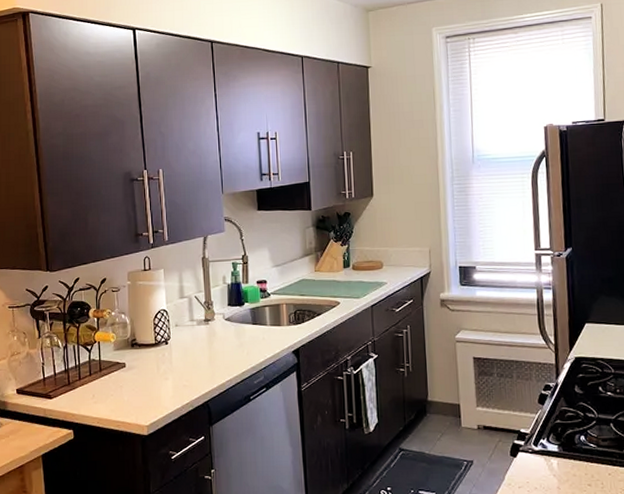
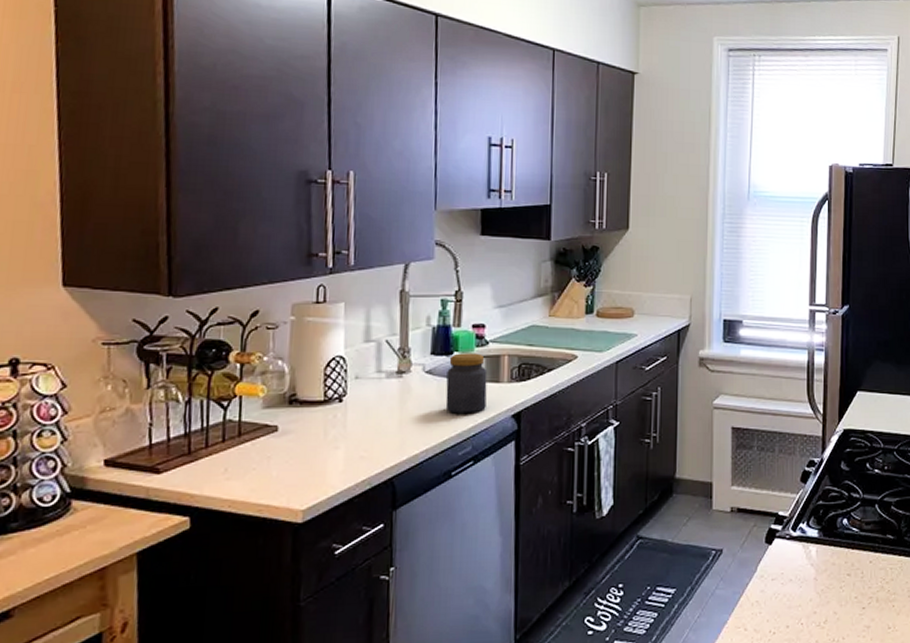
jar: none [241,303,272,351] -> present [445,353,488,414]

